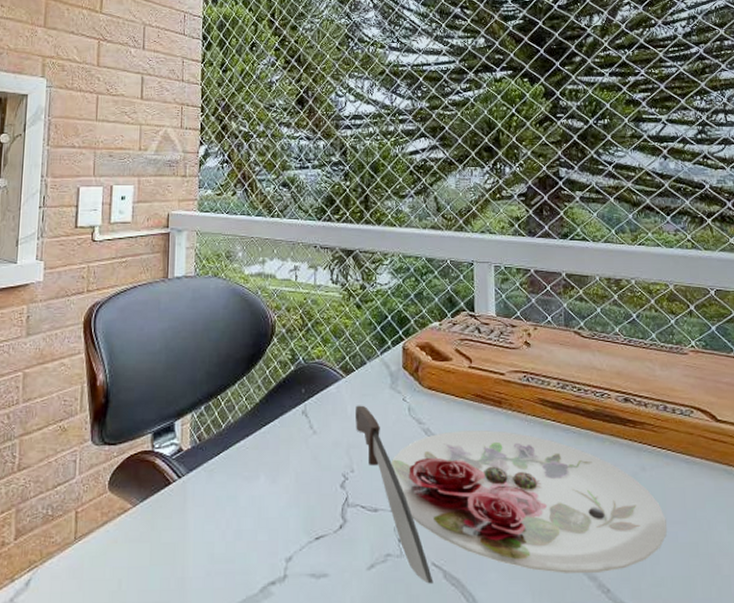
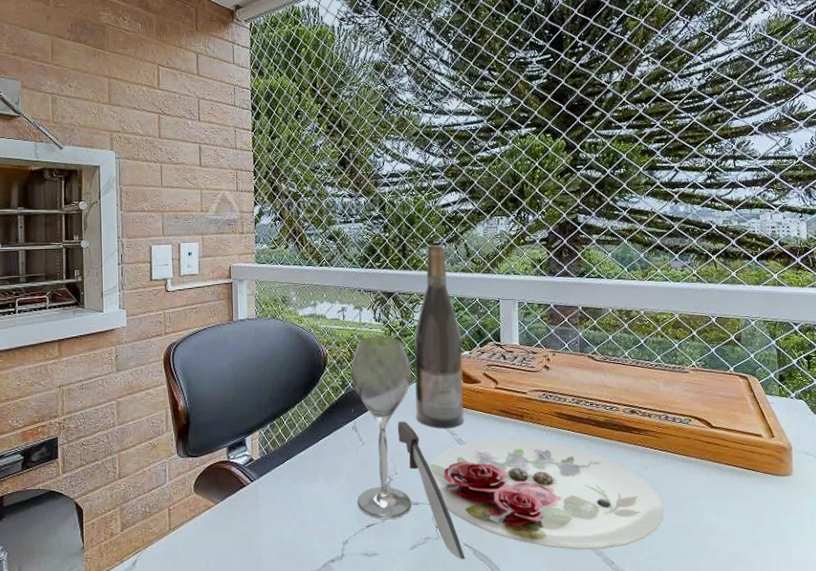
wineglass: none [302,302,373,530] -> present [351,336,412,520]
wine bottle: none [376,197,433,415] -> present [414,245,464,428]

